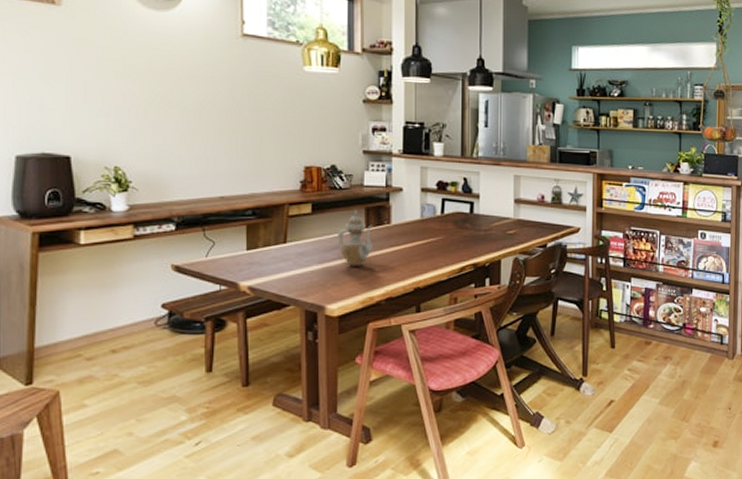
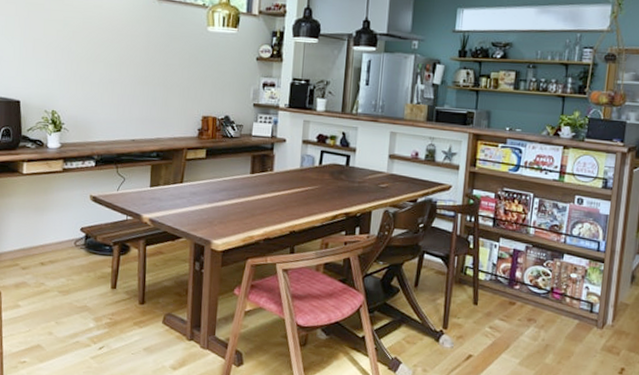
teapot: present [337,210,373,267] -> none [226,157,257,208]

